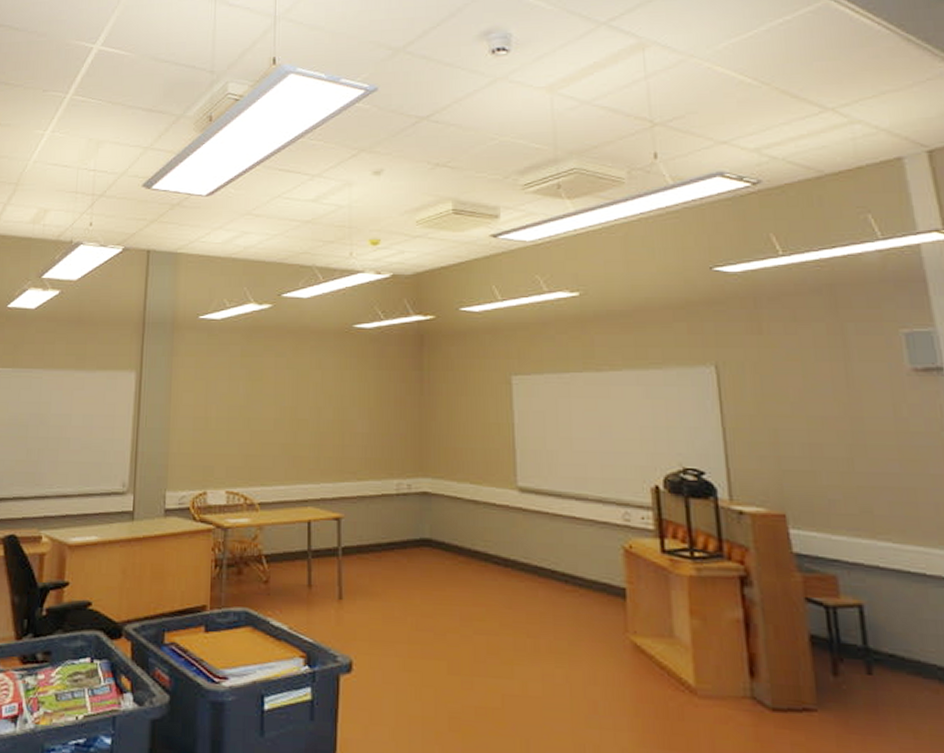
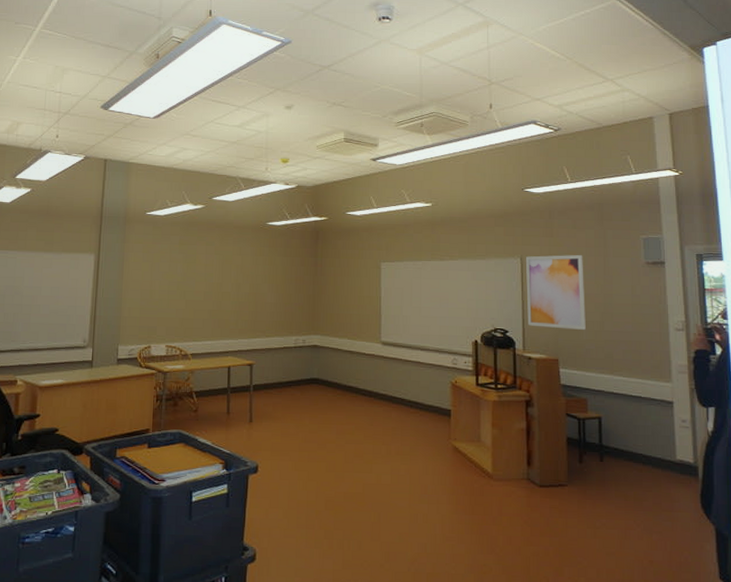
wall art: none [722,358,825,471] -> present [525,254,586,330]

